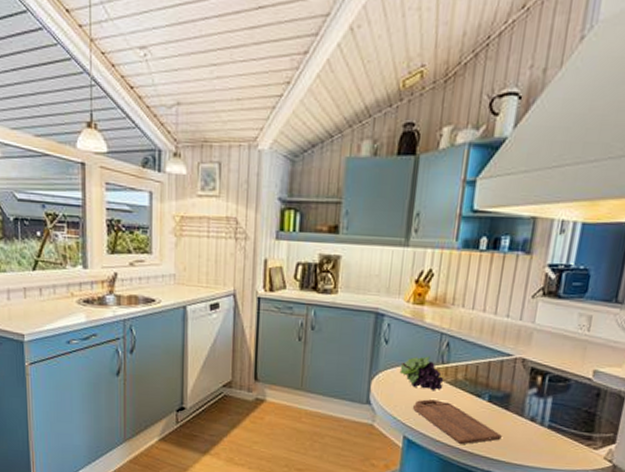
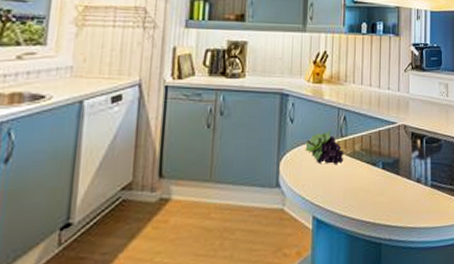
cutting board: present [413,399,502,445] -> none [320,173,397,217]

